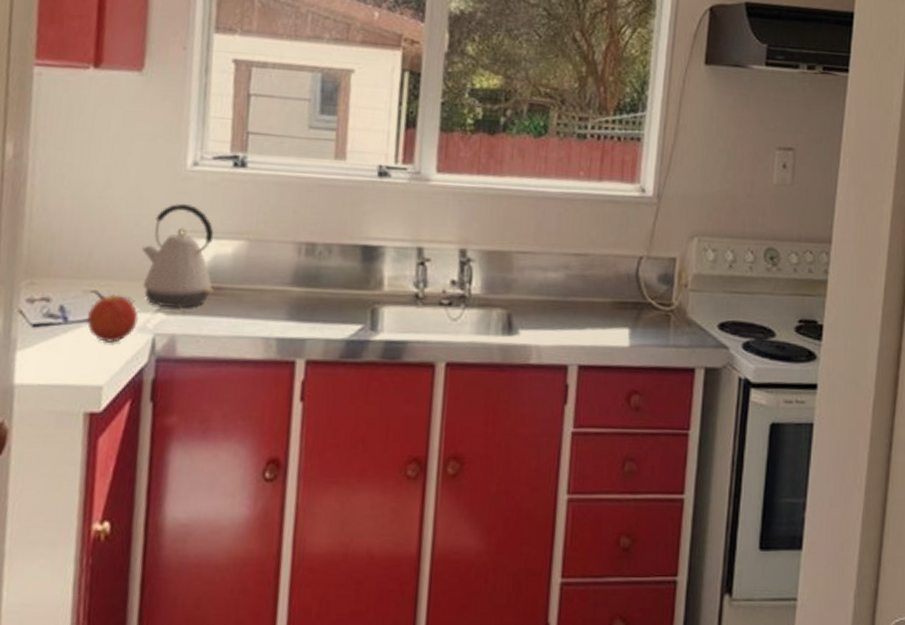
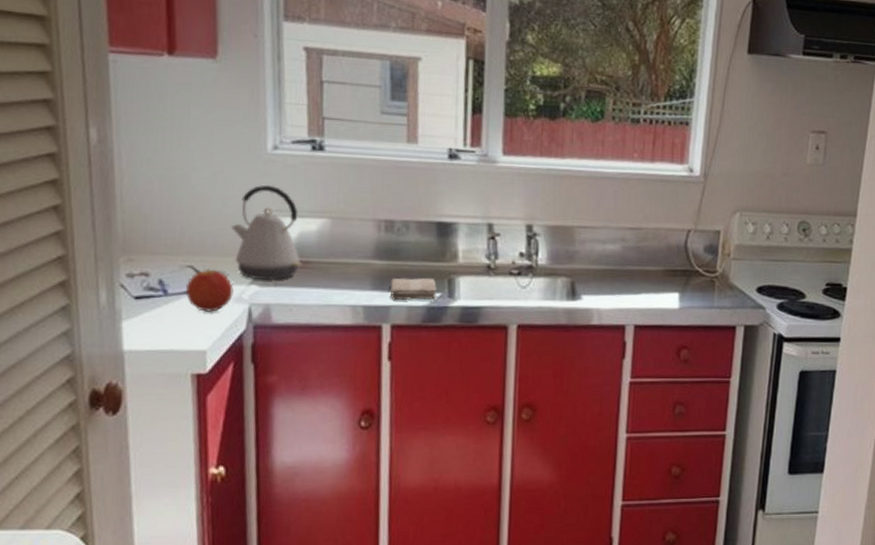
washcloth: none [307,307,359,333] -> present [390,277,437,301]

